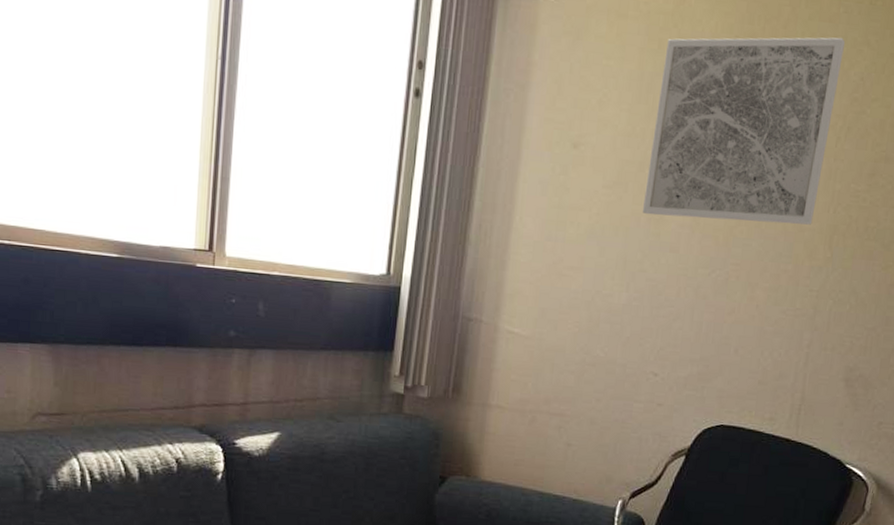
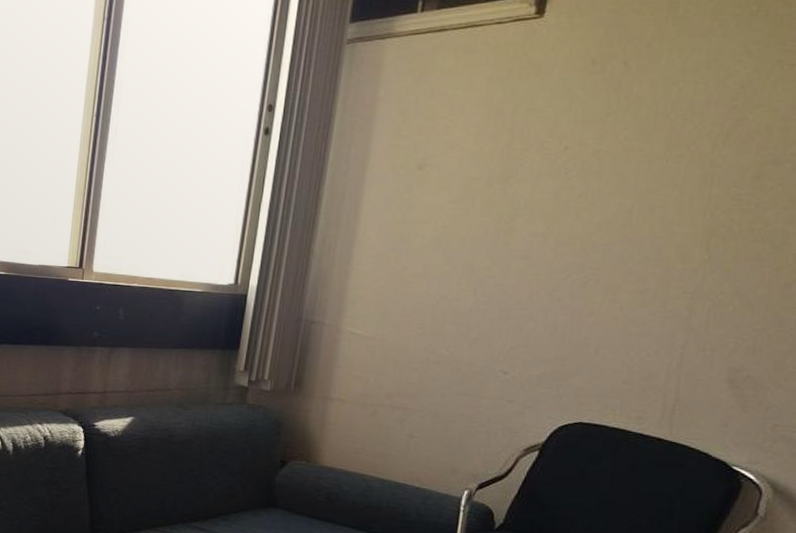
wall art: present [642,37,846,225] -> none [490,49,721,229]

